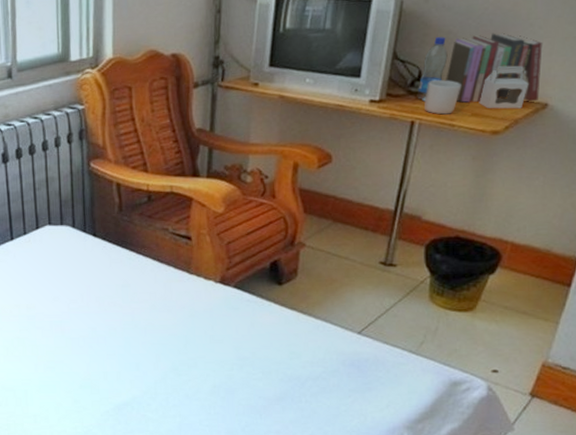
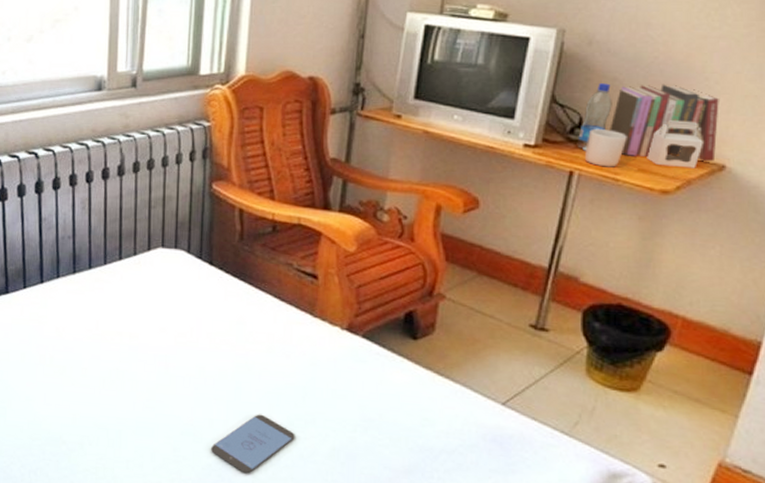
smartphone: none [107,363,180,416] -> present [211,414,295,474]

